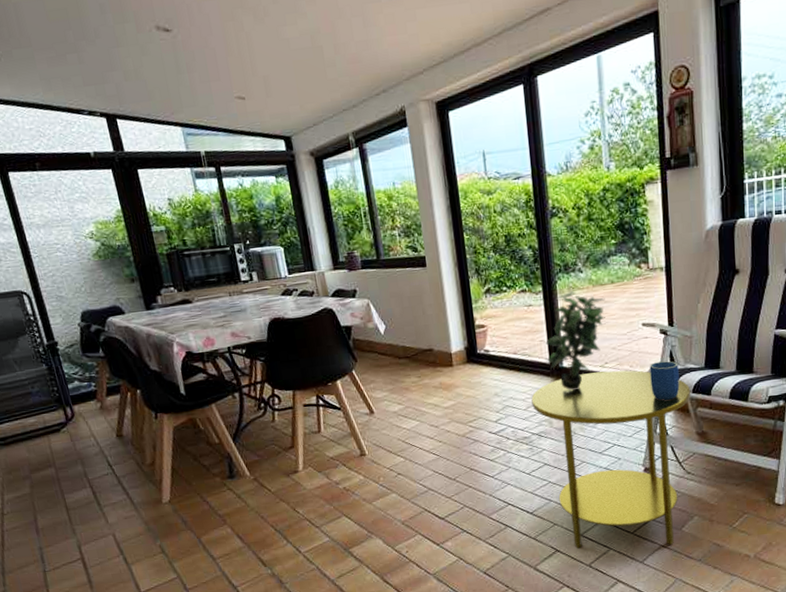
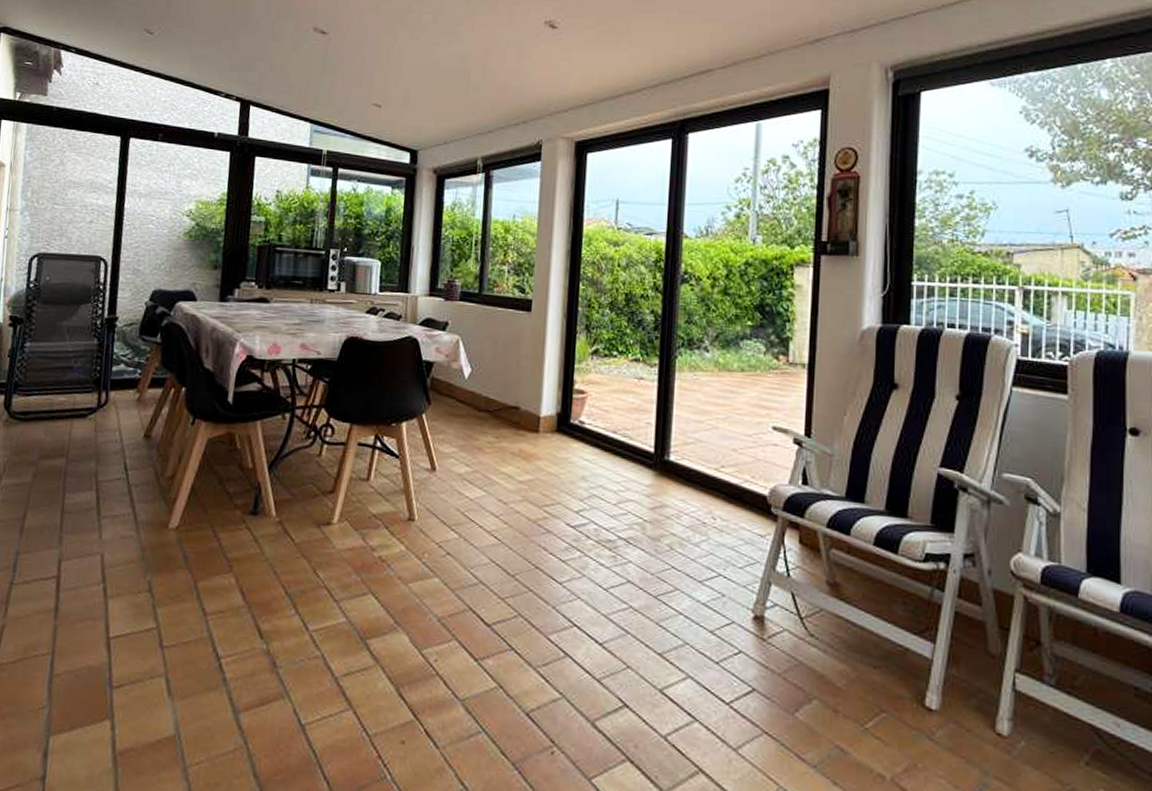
side table: present [531,370,691,549] -> none [624,474,825,734]
potted plant: present [546,291,605,391] -> none [650,371,731,493]
mug: present [649,361,680,400] -> none [774,478,812,531]

